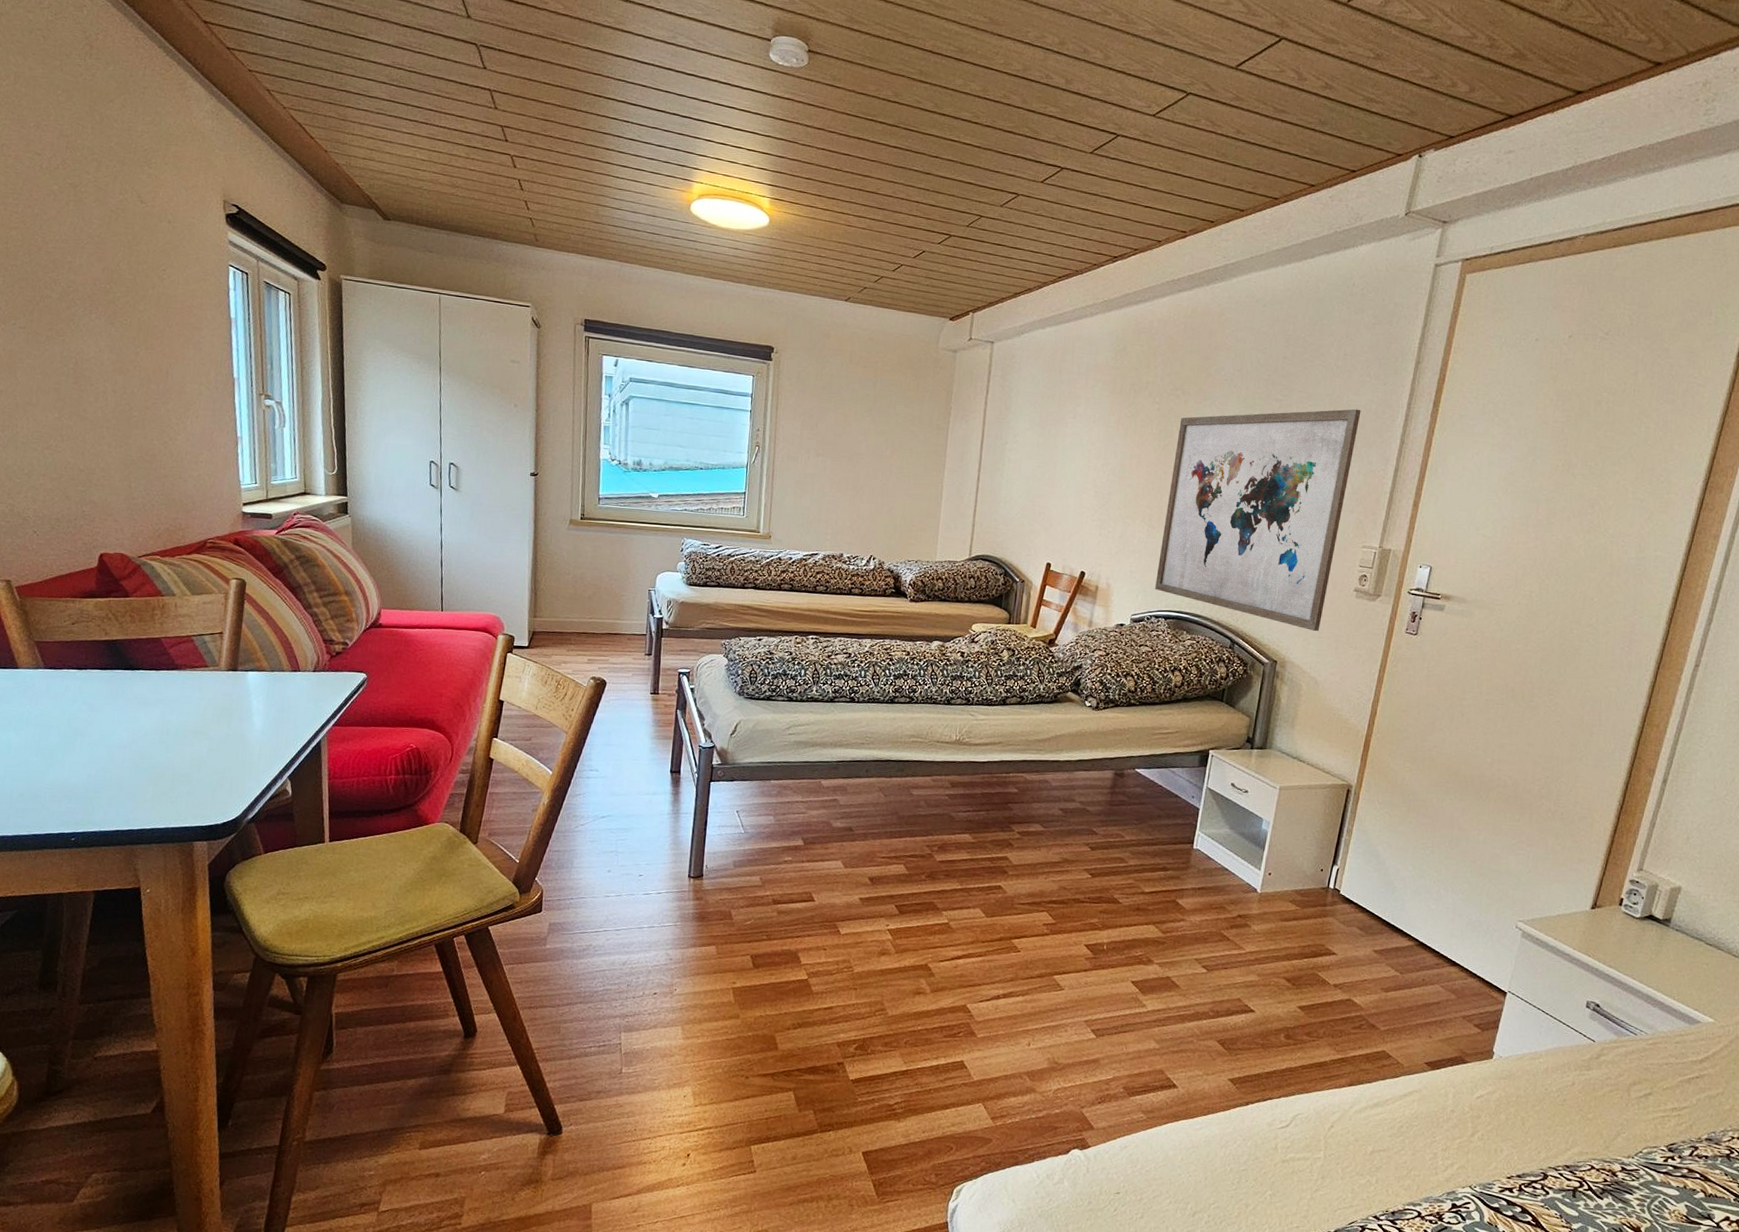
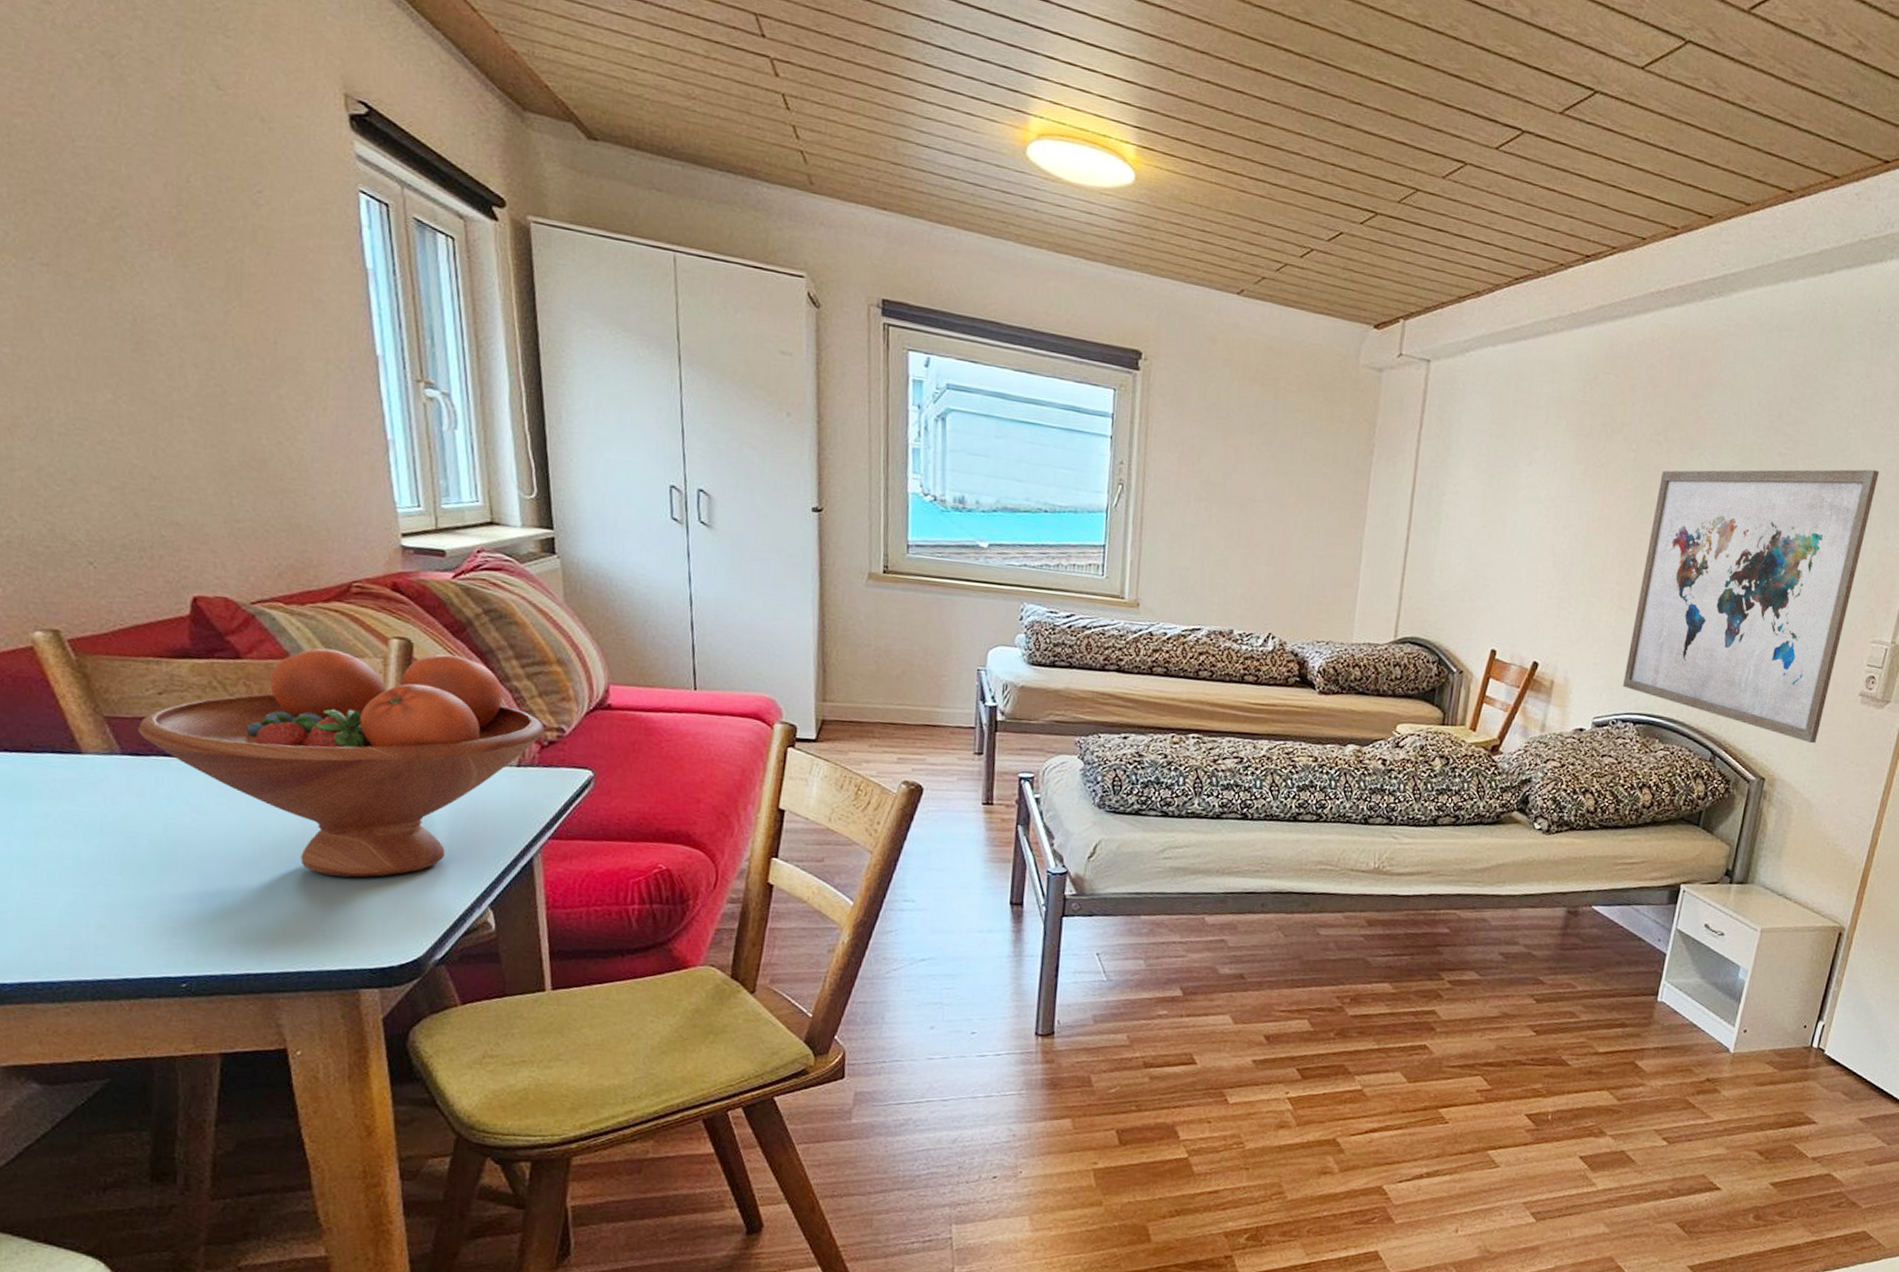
fruit bowl: none [56,587,334,757] -> present [138,648,545,878]

